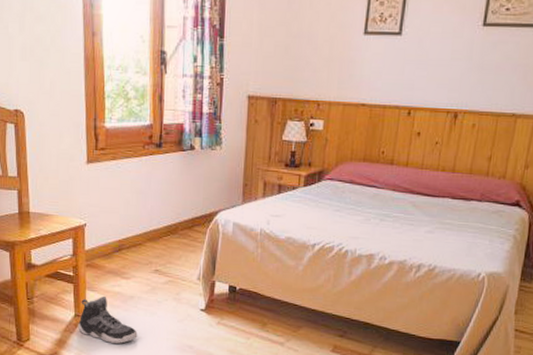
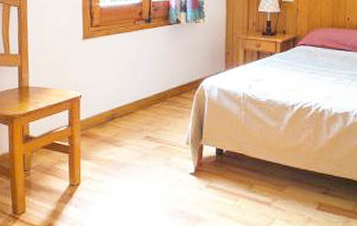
sneaker: present [78,296,138,344] -> none [72,164,130,212]

